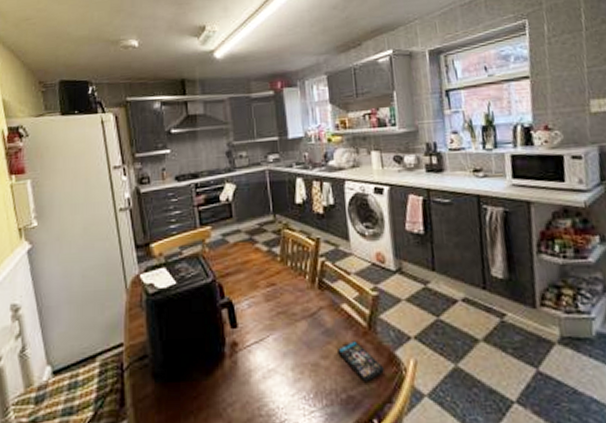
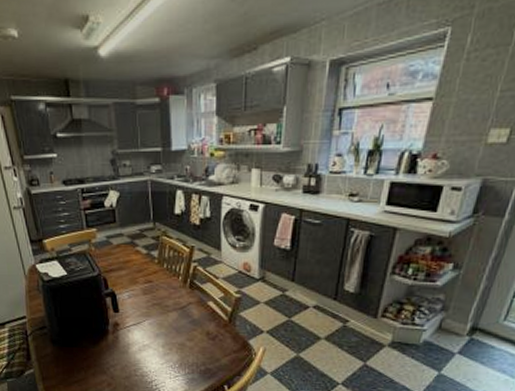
smartphone: present [338,340,384,382] -> none [201,330,237,360]

